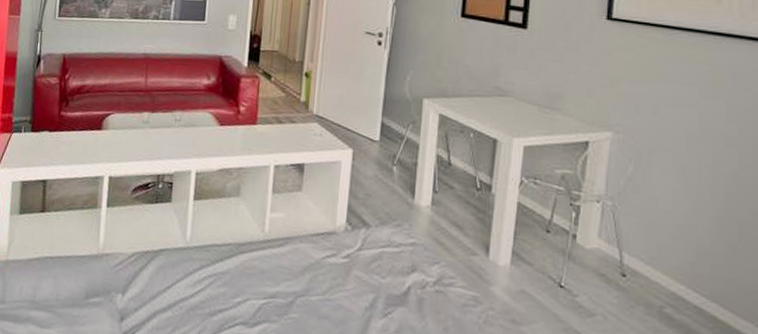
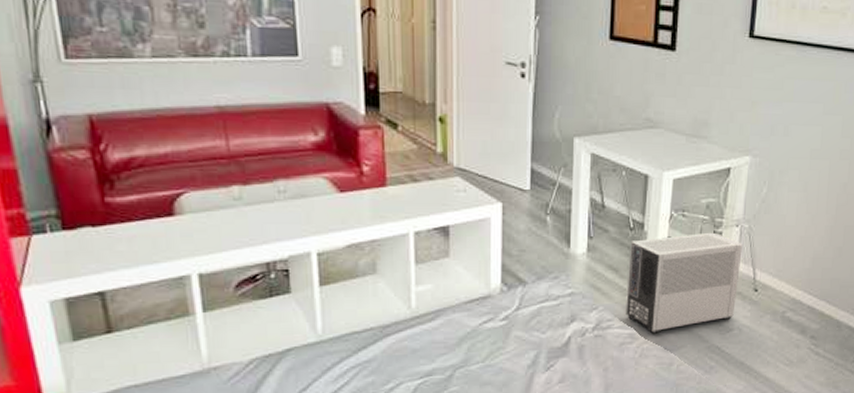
air purifier: none [469,201,605,303] -> present [626,232,743,334]

